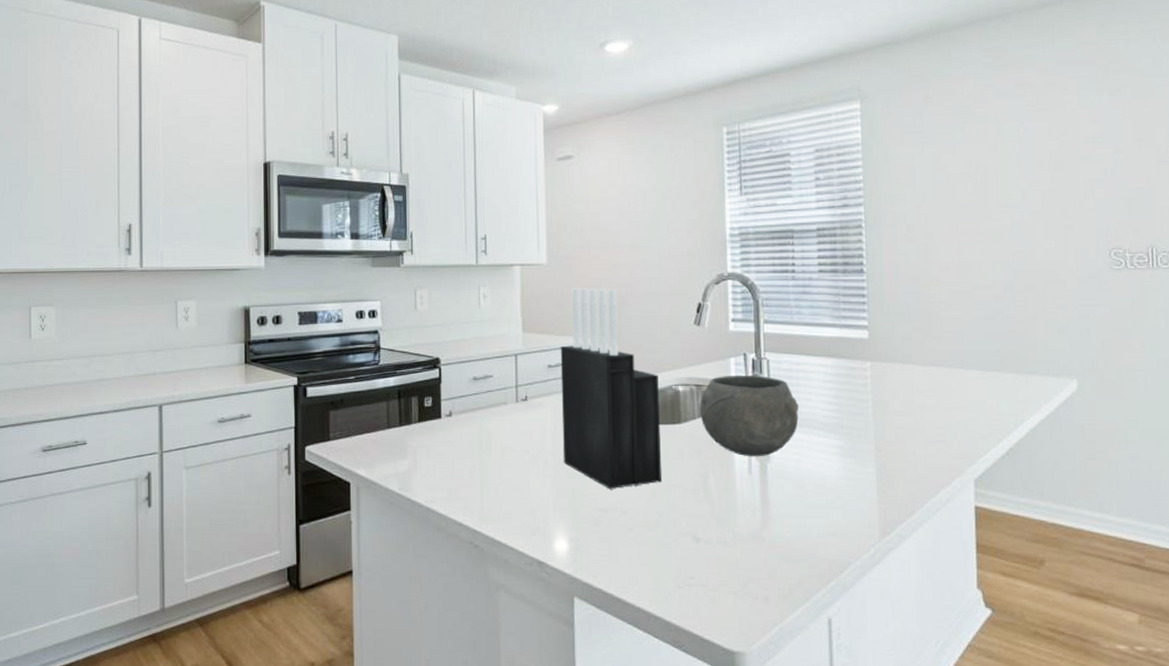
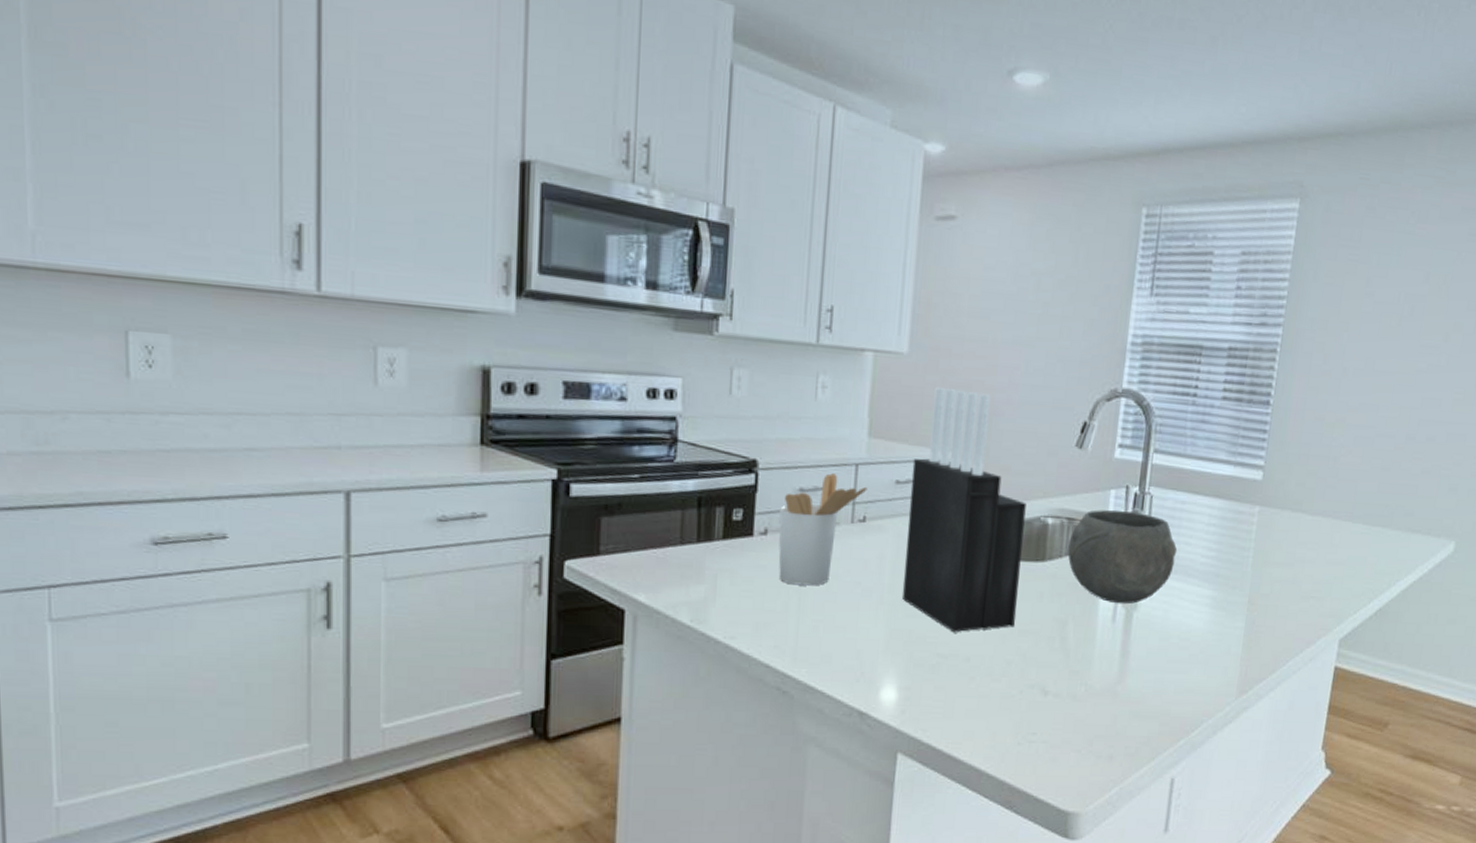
utensil holder: none [460,364,526,456] -> present [778,473,867,586]

